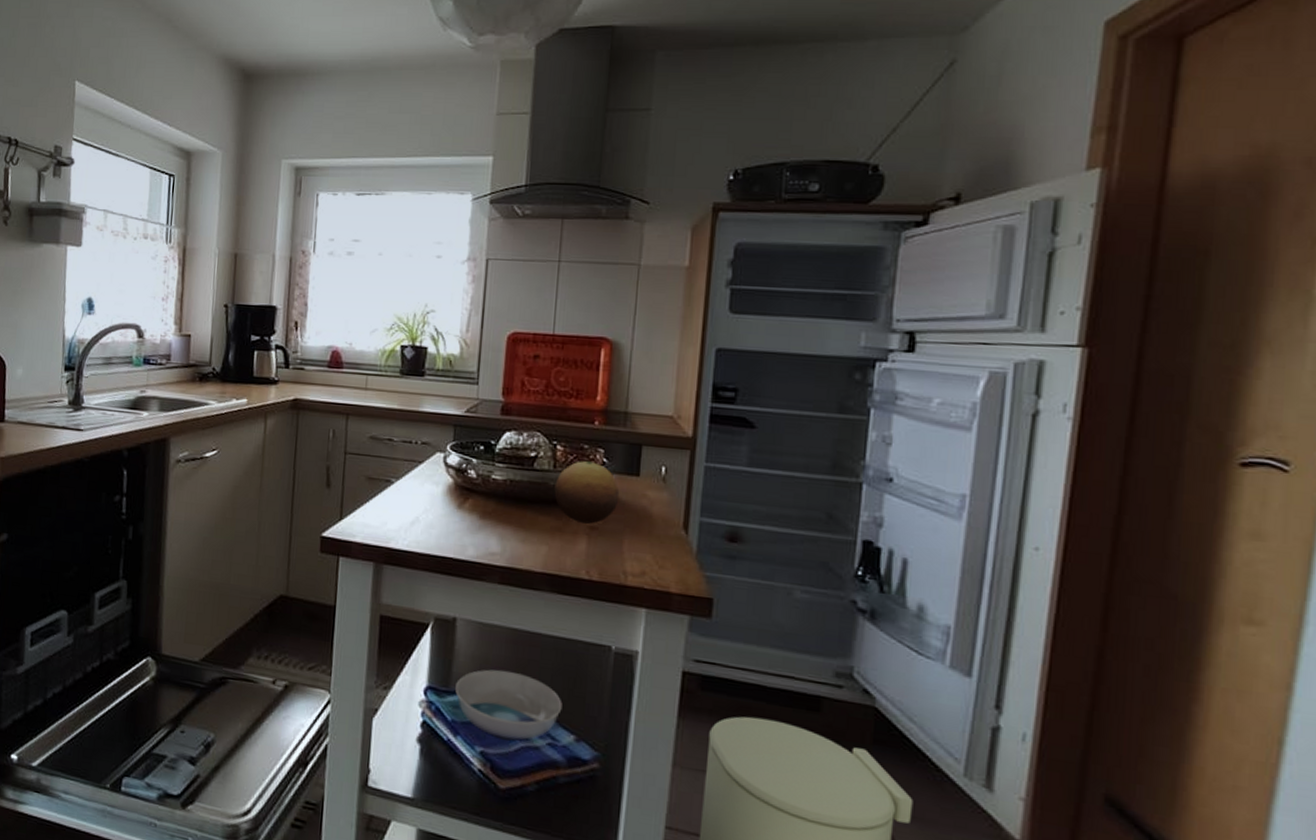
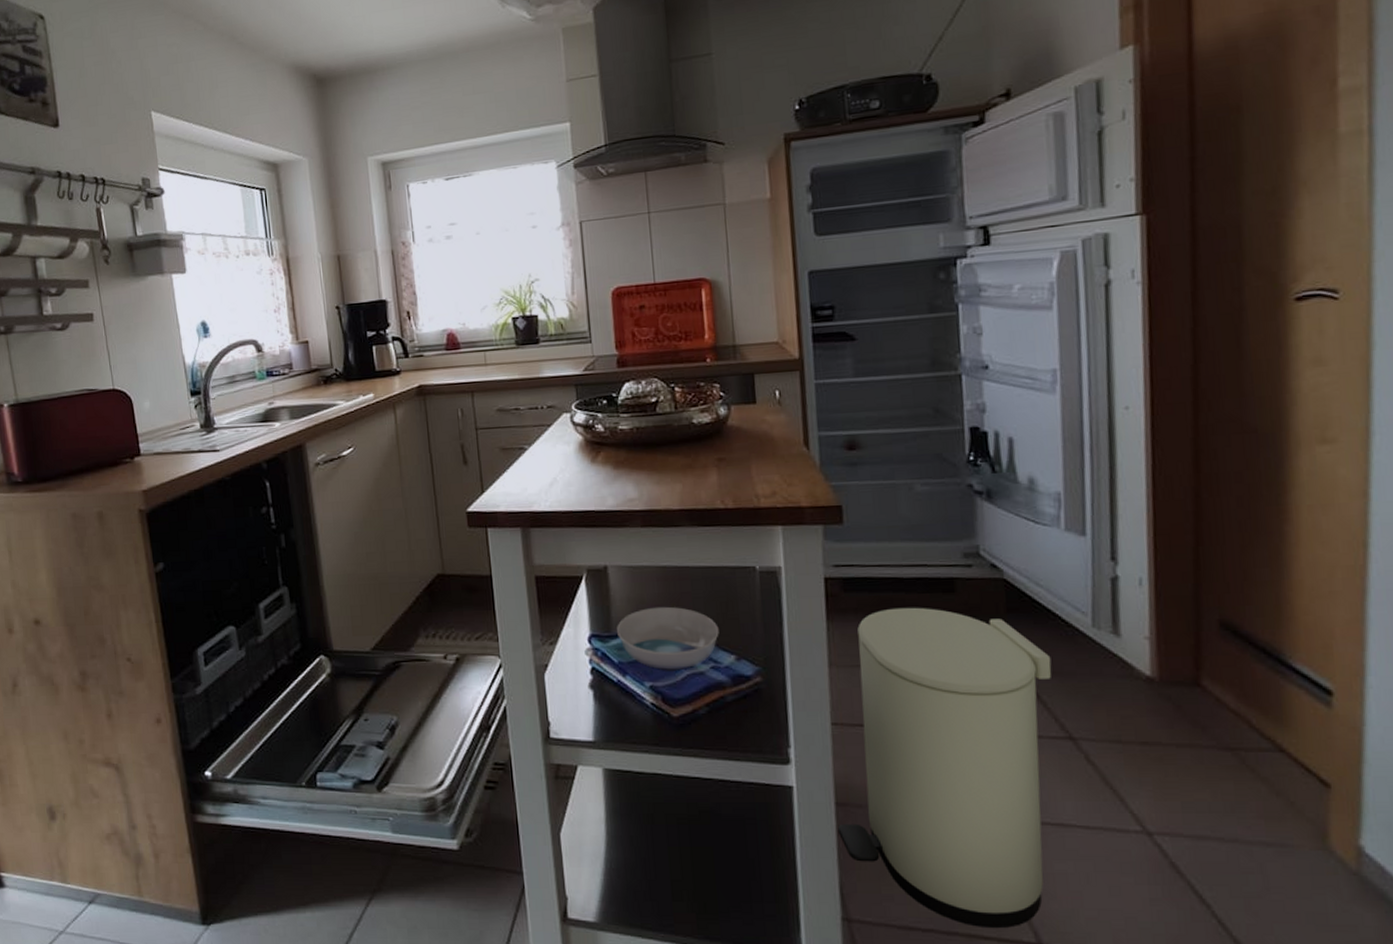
fruit: present [554,461,620,524] -> none [678,397,741,457]

